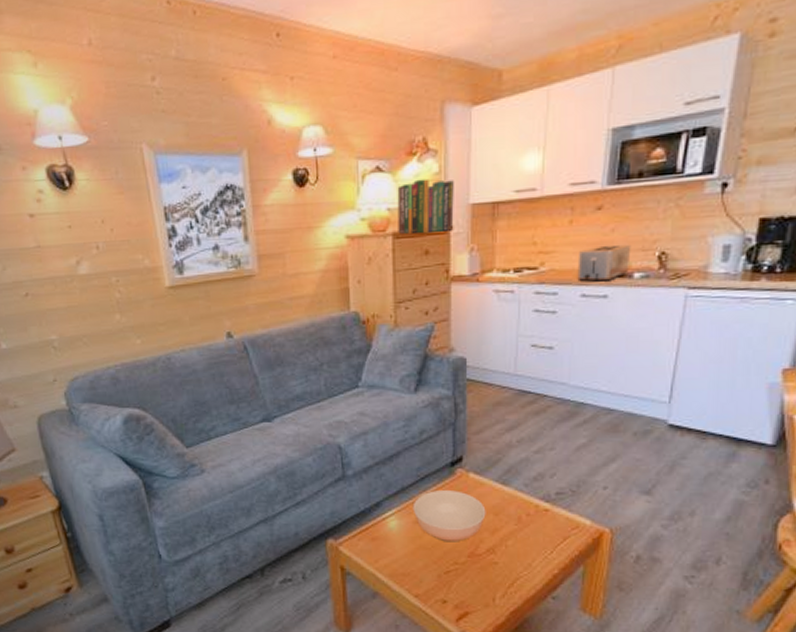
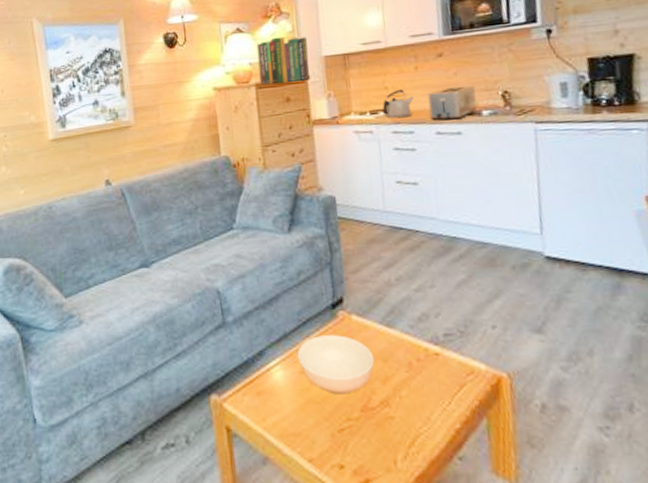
kettle: none [527,245,564,278] -> present [382,88,415,119]

